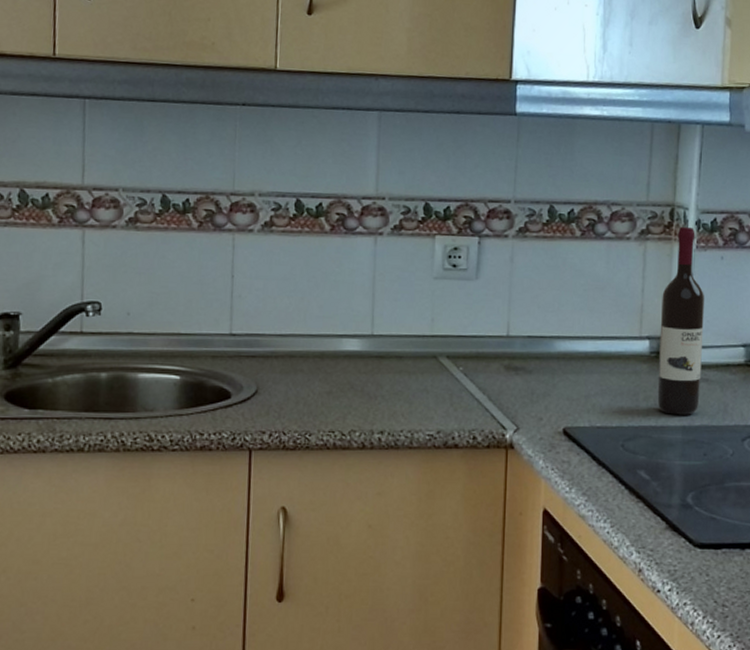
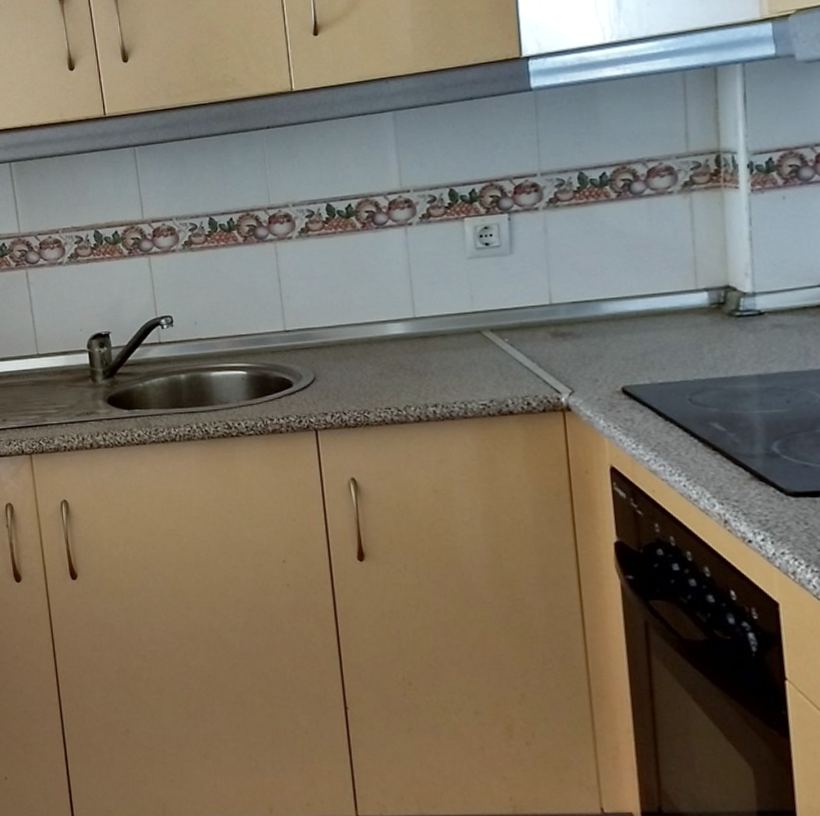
wine bottle: present [657,226,705,415] -> none [716,171,775,364]

